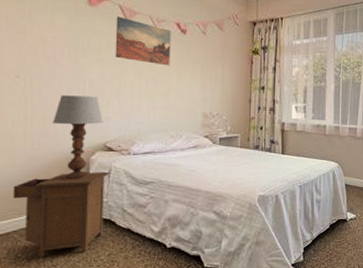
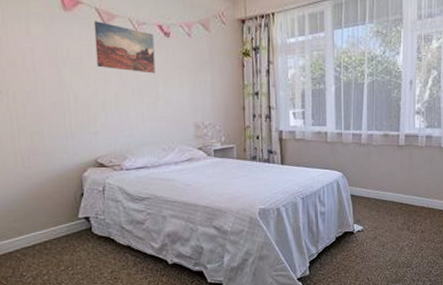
nightstand: present [12,171,109,258] -> none [9,188,103,276]
table lamp: present [52,95,103,180] -> none [40,110,92,199]

